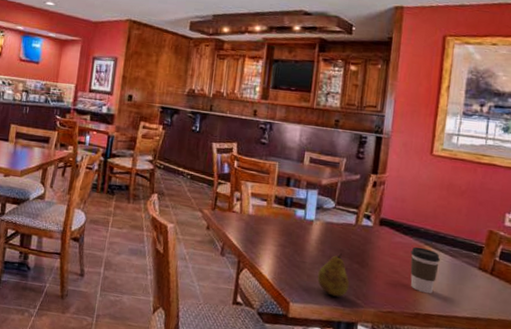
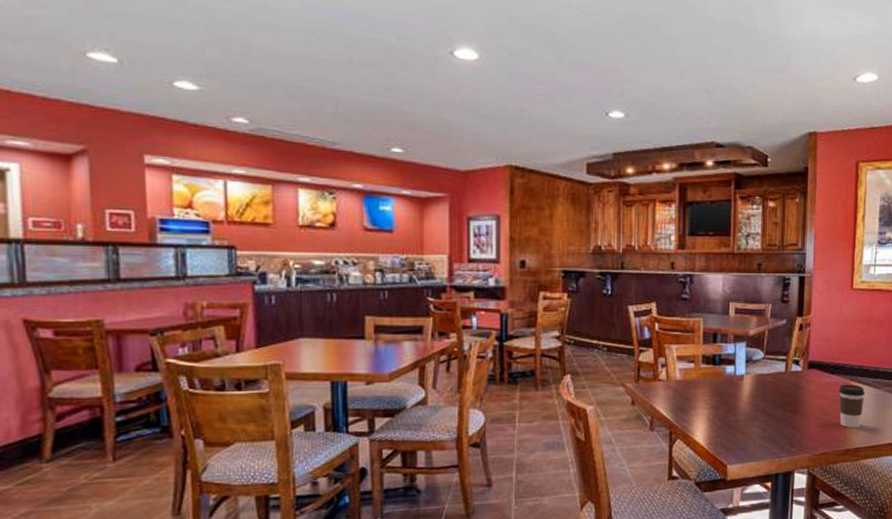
fruit: present [317,252,350,297] -> none [753,403,784,450]

